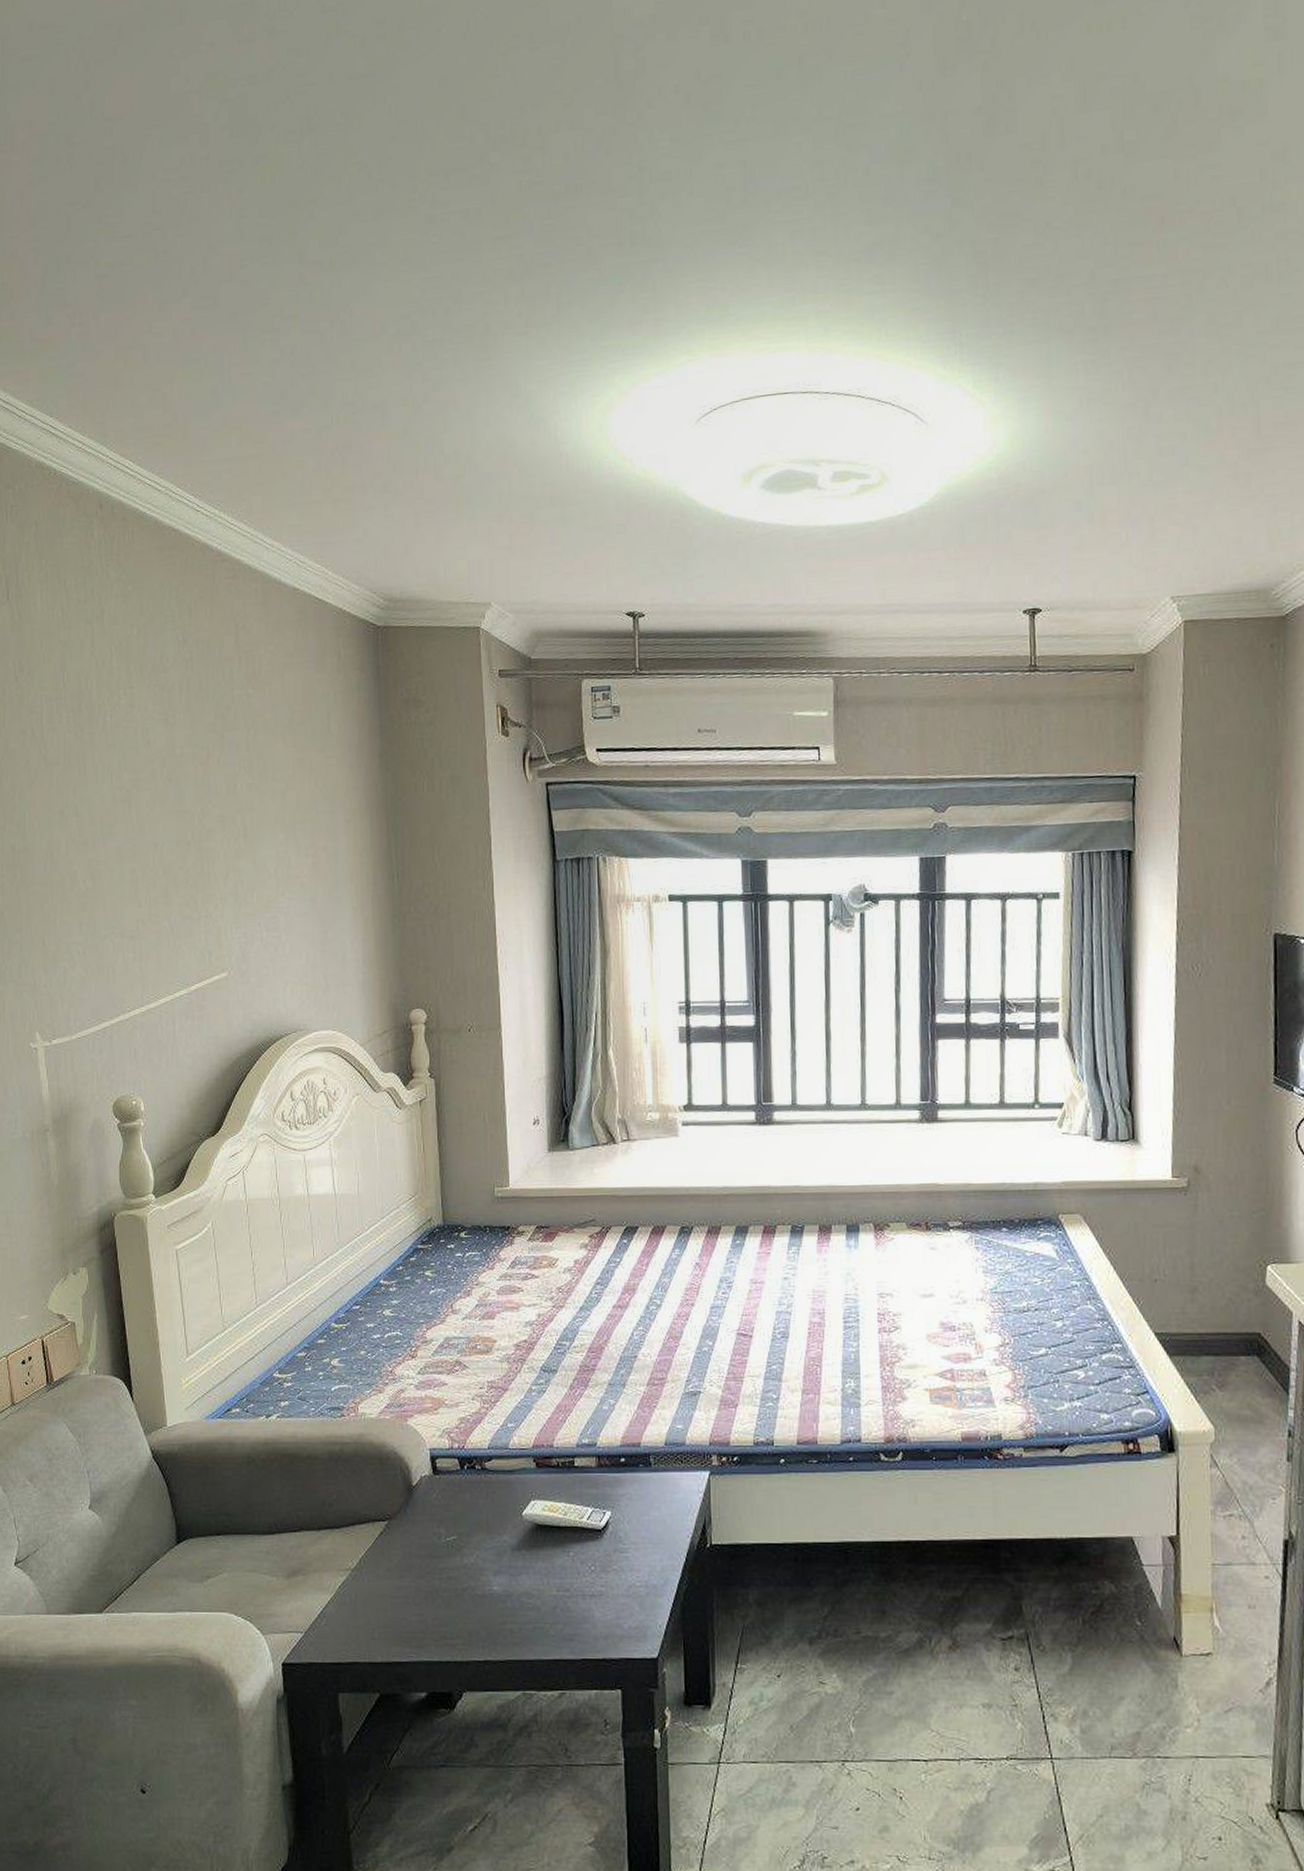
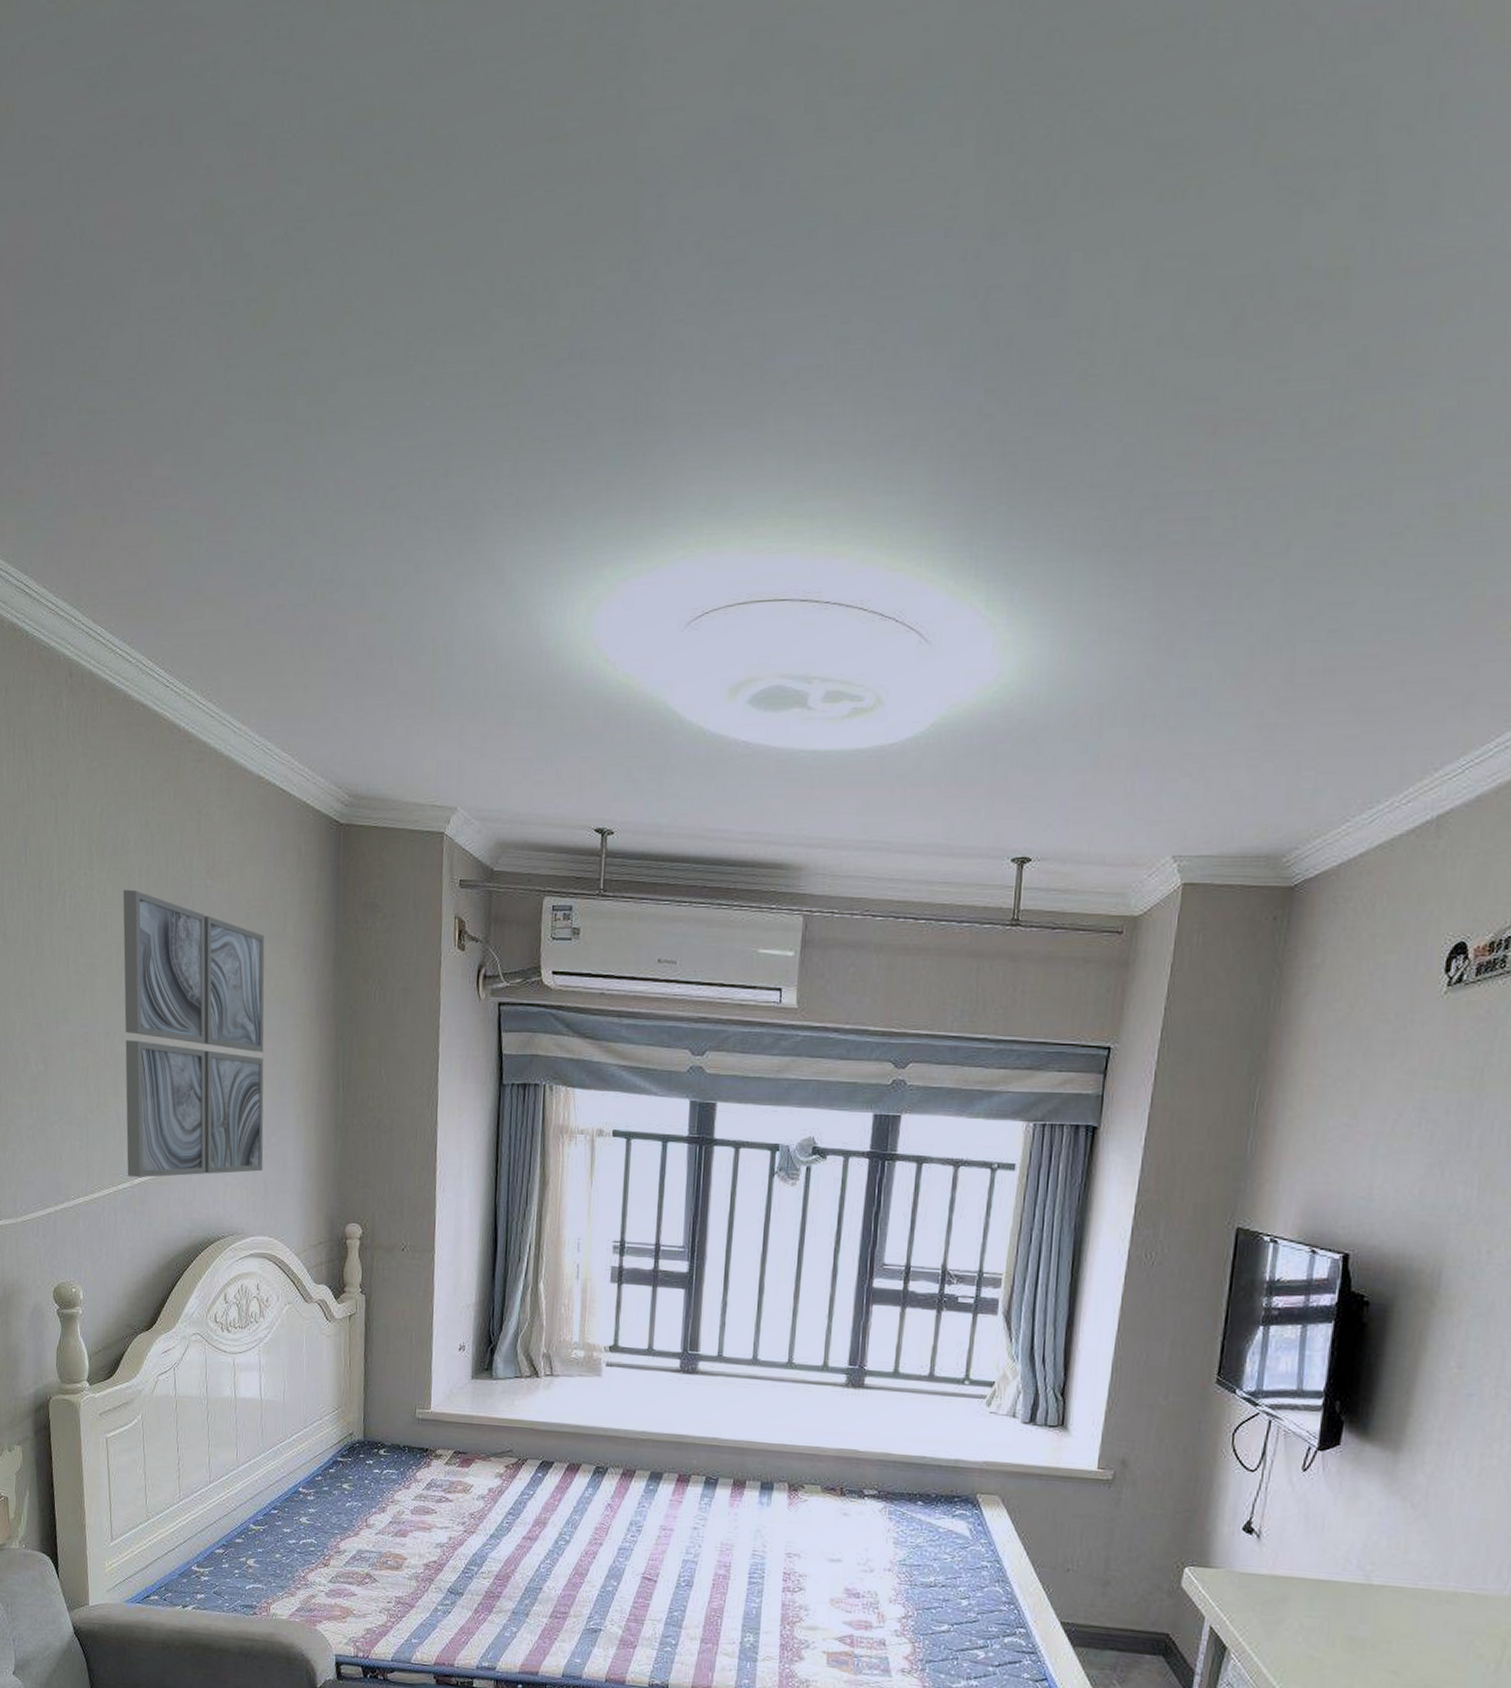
wall art: none [164,704,322,984] -> present [122,889,265,1178]

